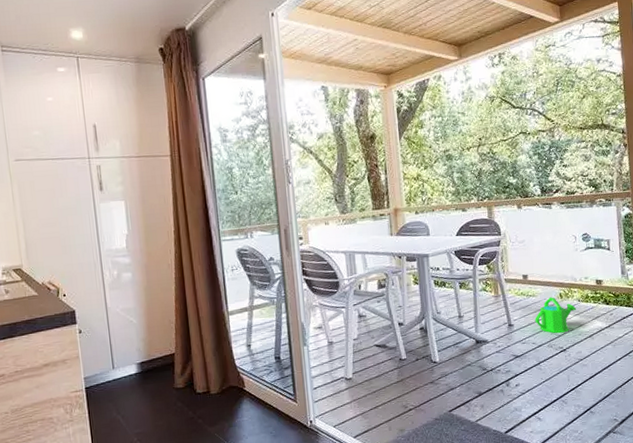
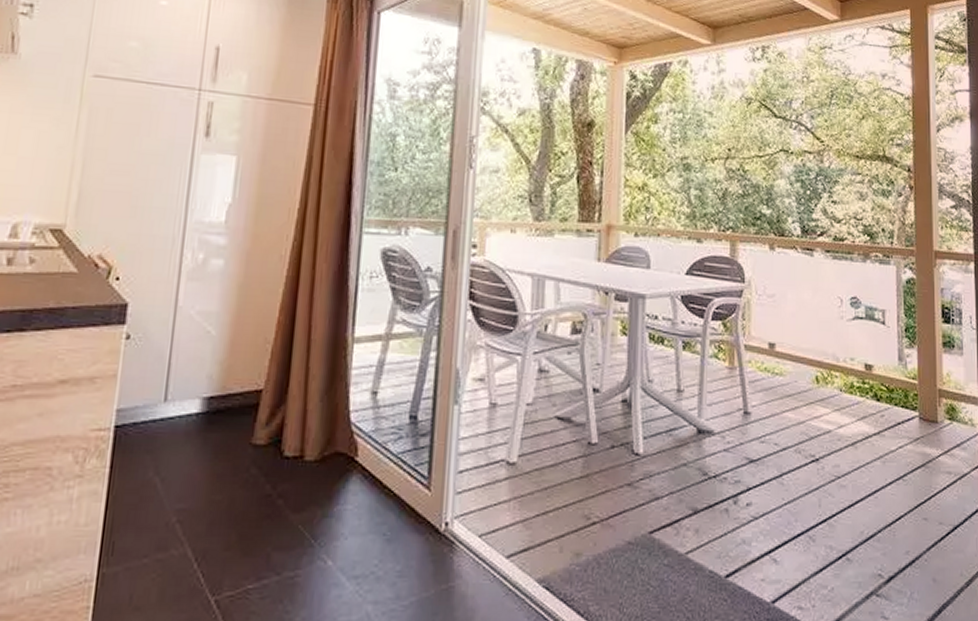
watering can: present [535,297,576,333] -> none [780,379,836,434]

